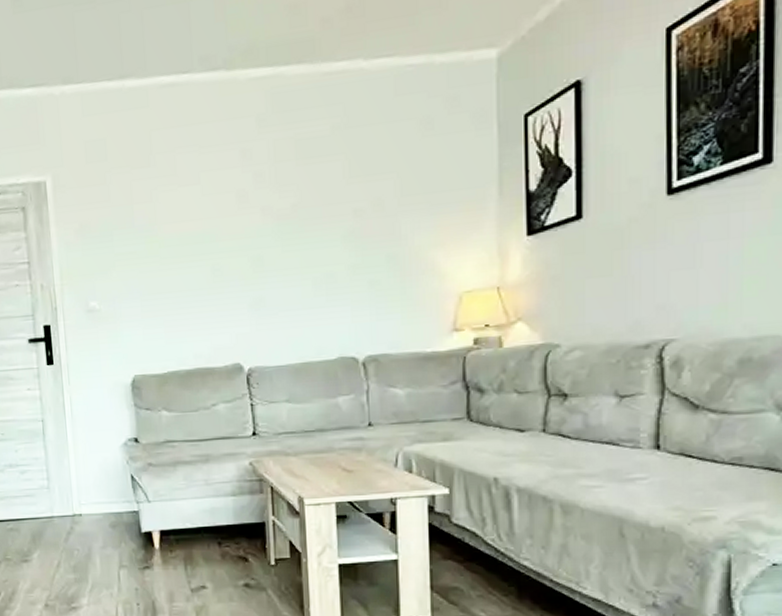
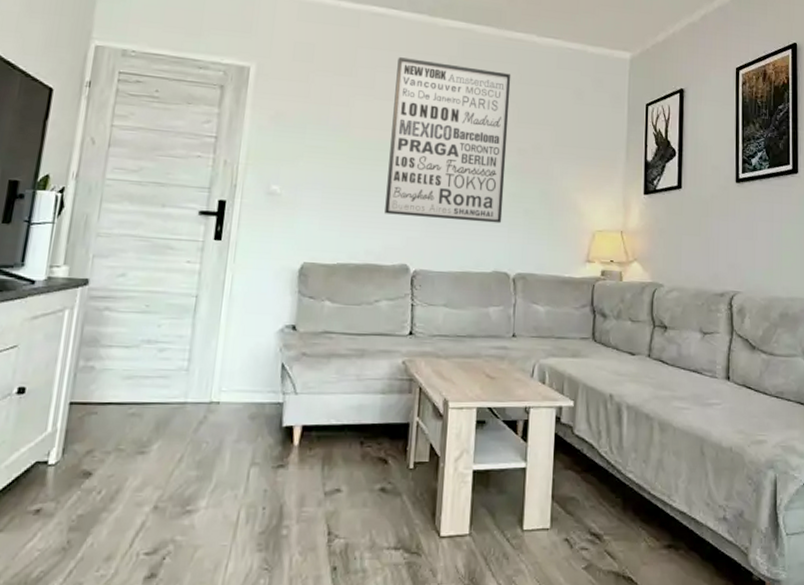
wall art: none [197,118,343,313] -> present [385,57,511,223]

